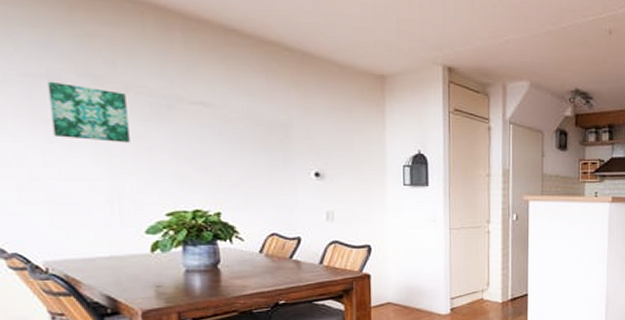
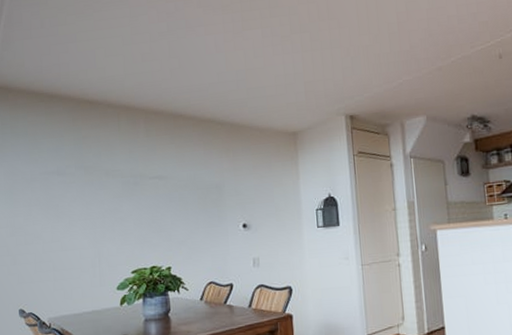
wall art: present [47,81,130,143] -> none [57,175,108,218]

